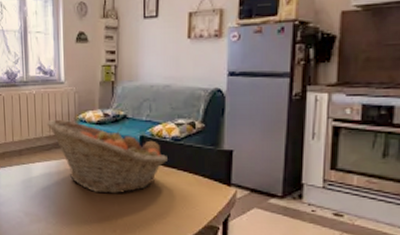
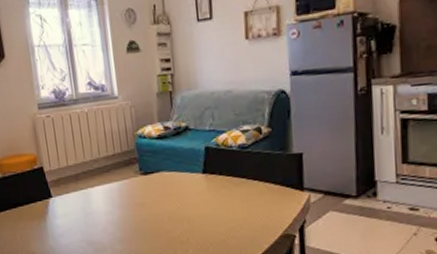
fruit basket: present [46,119,167,194] -> none [103,136,236,213]

